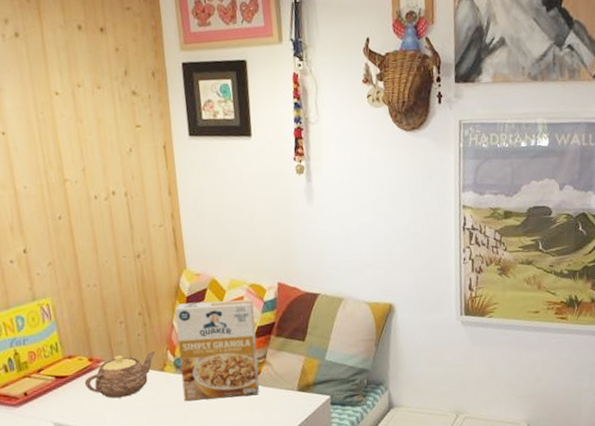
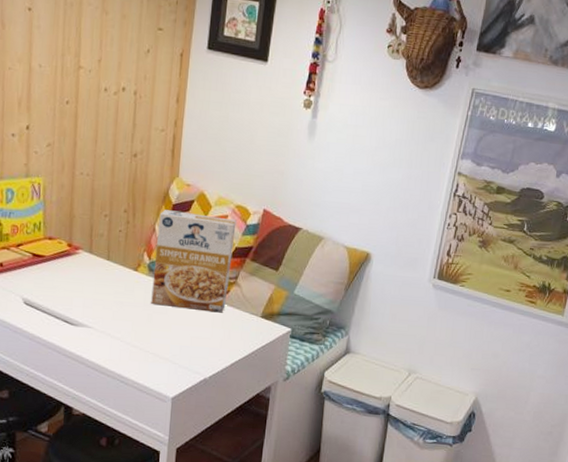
teapot: present [84,351,155,399] -> none [59,246,133,288]

